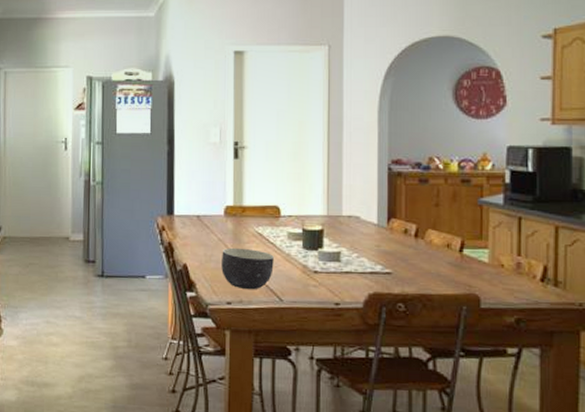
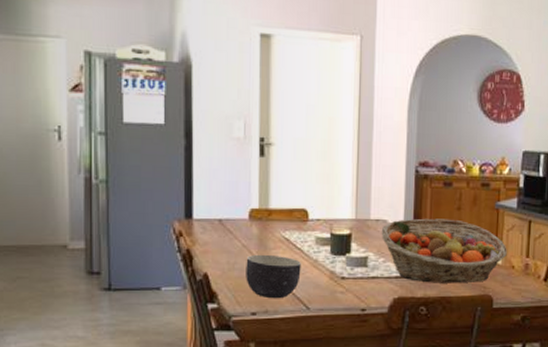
fruit basket: none [354,215,494,281] -> present [381,218,507,283]

